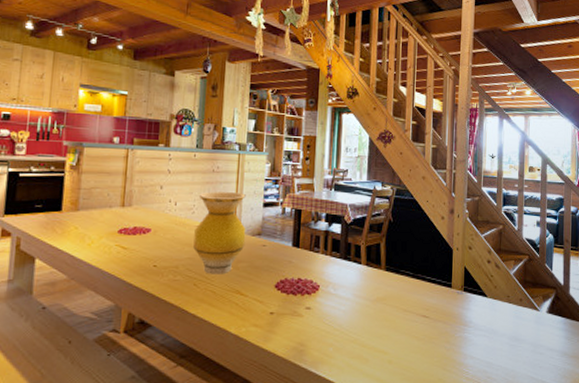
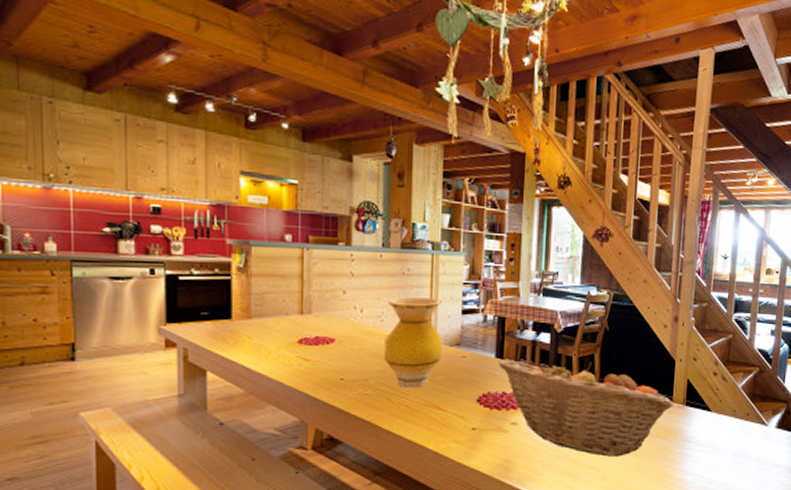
fruit basket: none [295,247,453,340] -> present [499,358,674,457]

